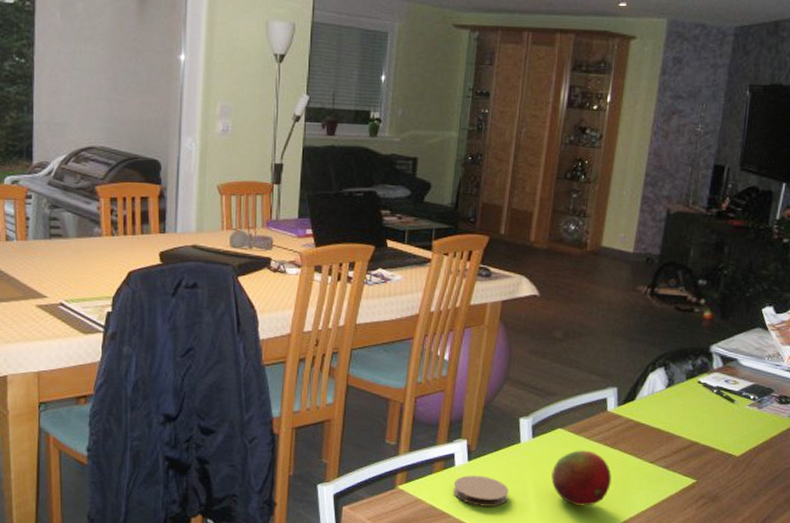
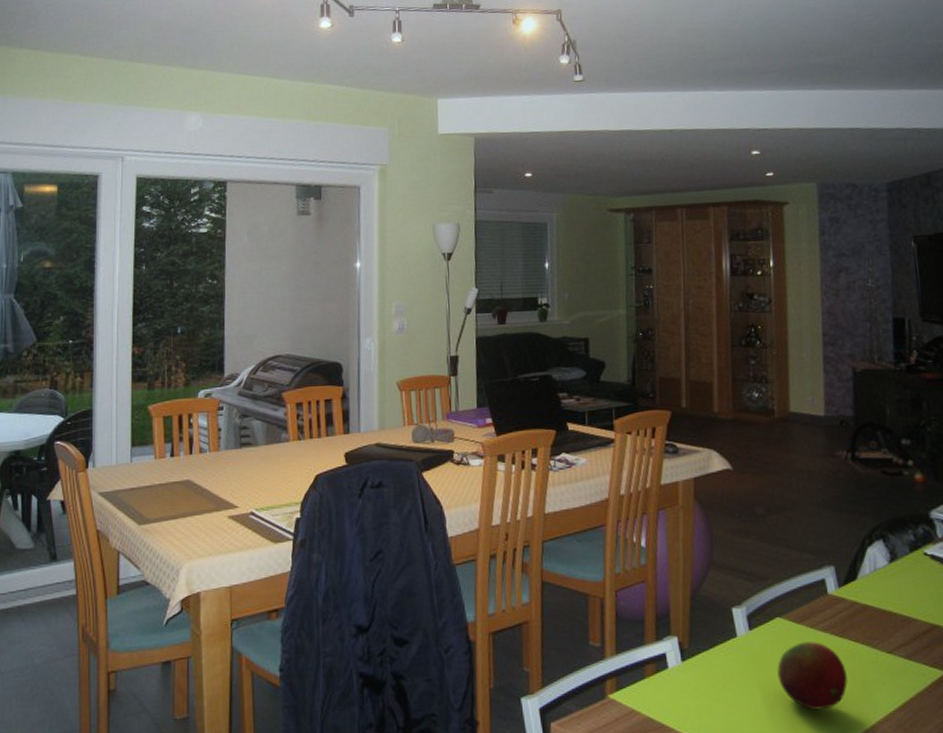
coaster: present [453,475,510,507] -> none [669,678,733,716]

